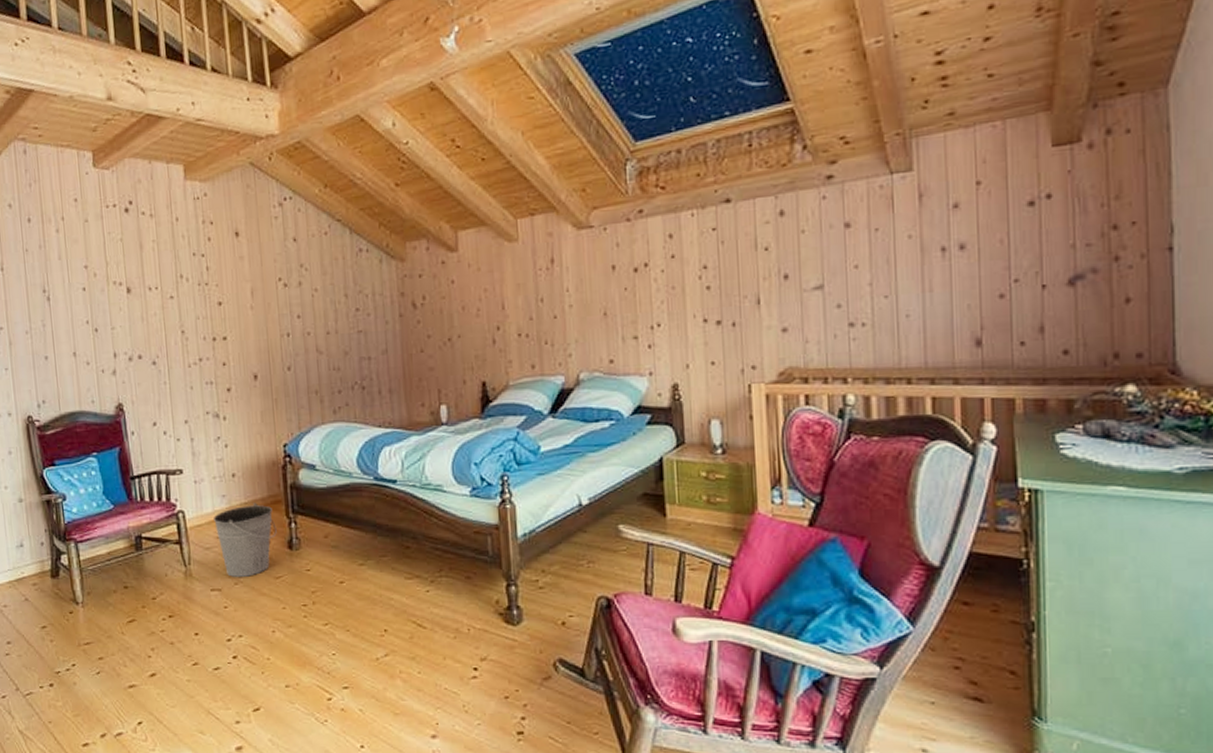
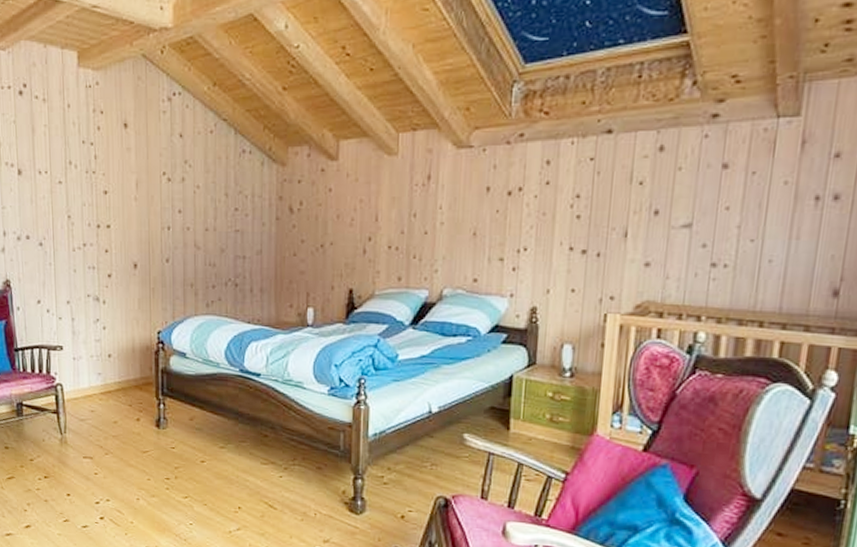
bucket: present [212,502,277,577] -> none [88,382,146,449]

